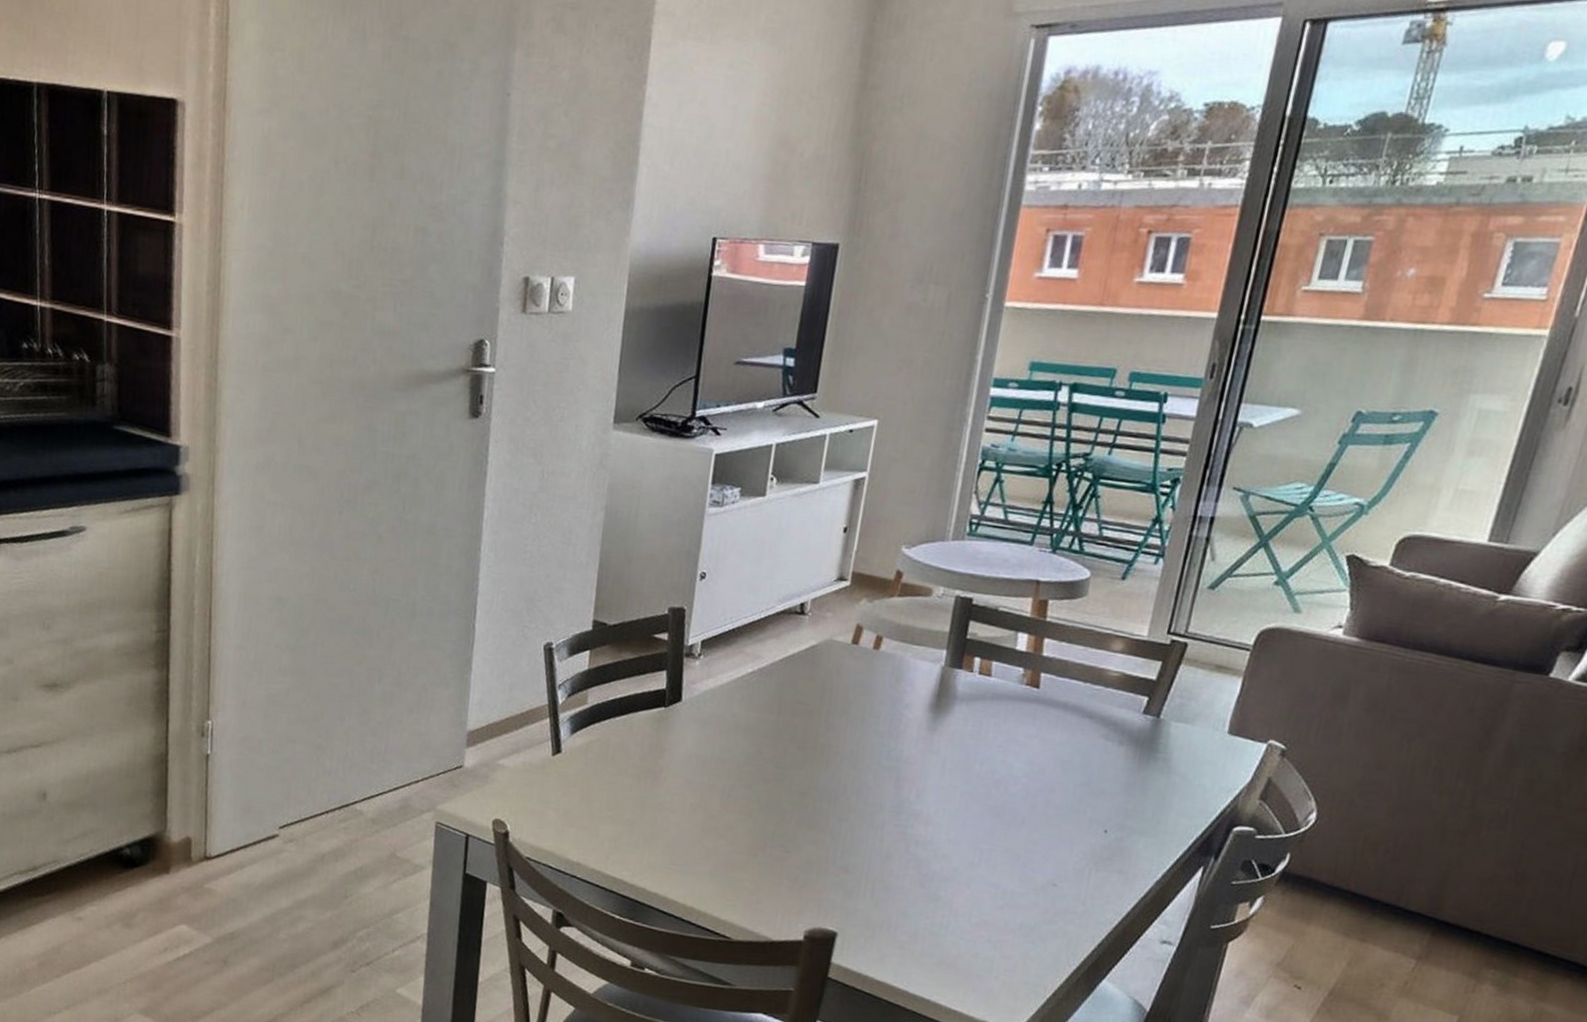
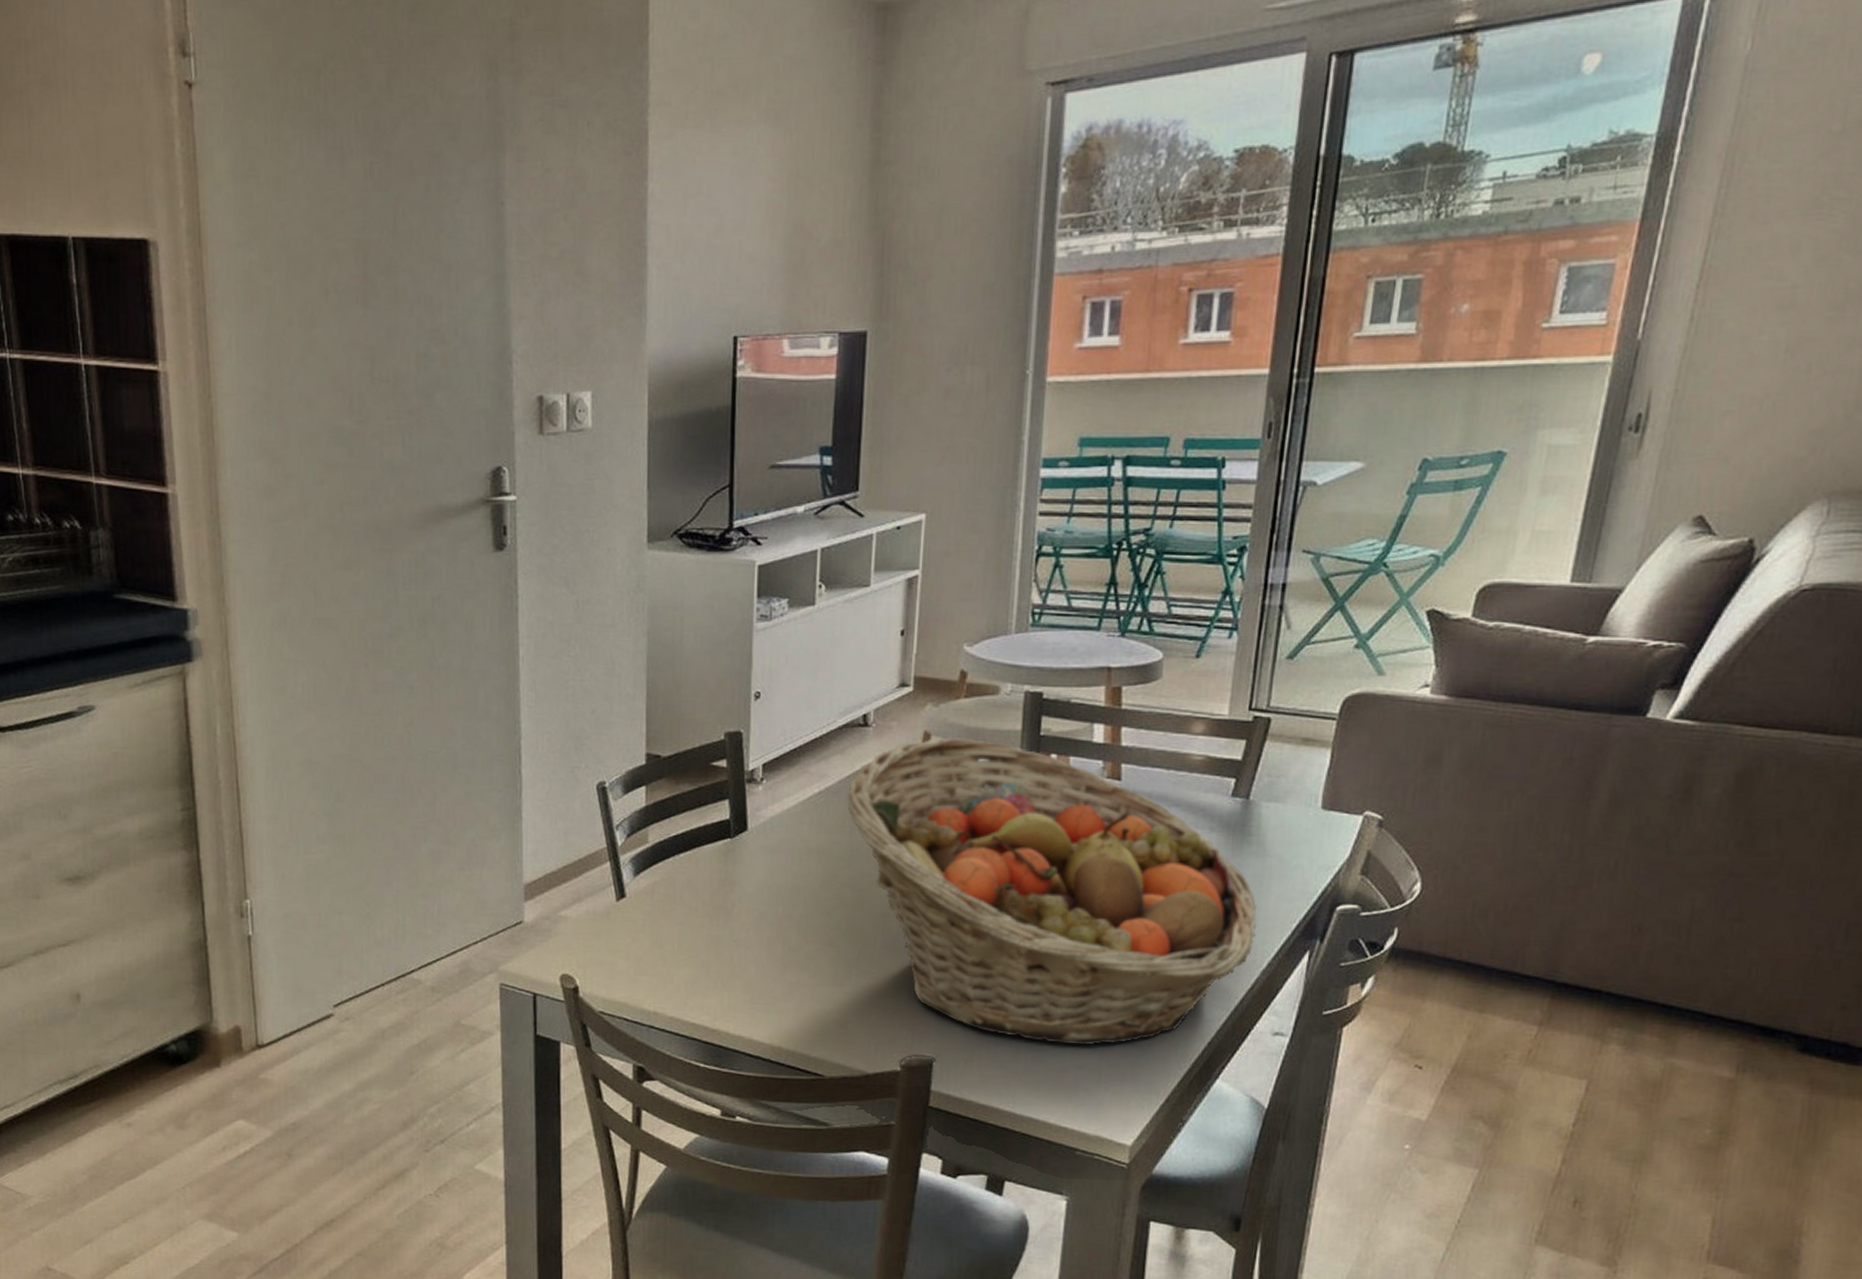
fruit basket: none [777,631,1157,937] -> present [846,737,1257,1045]

